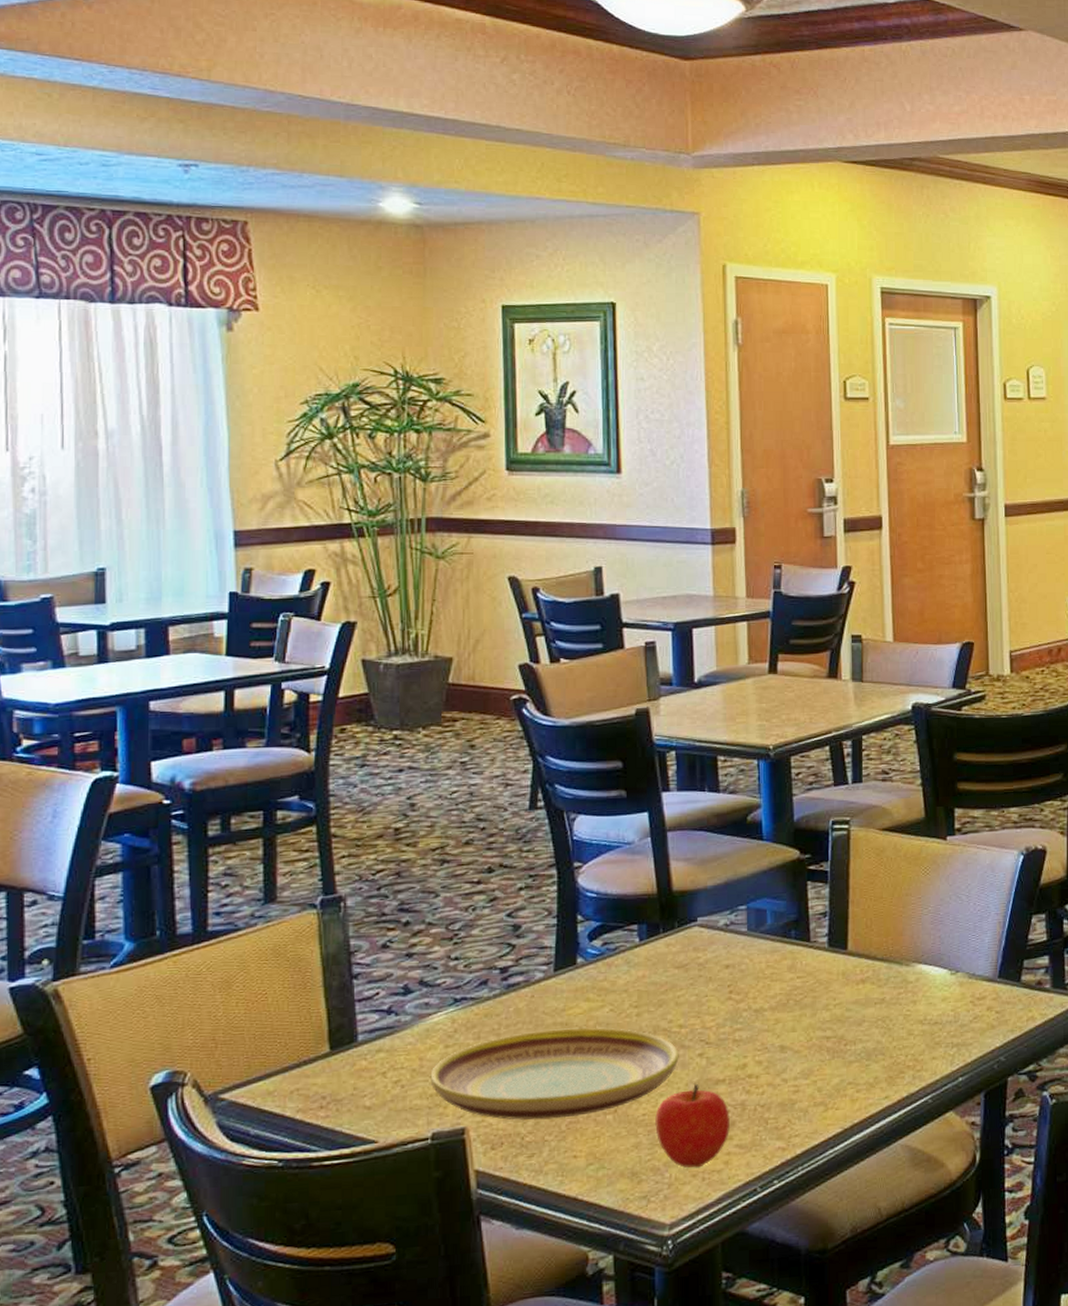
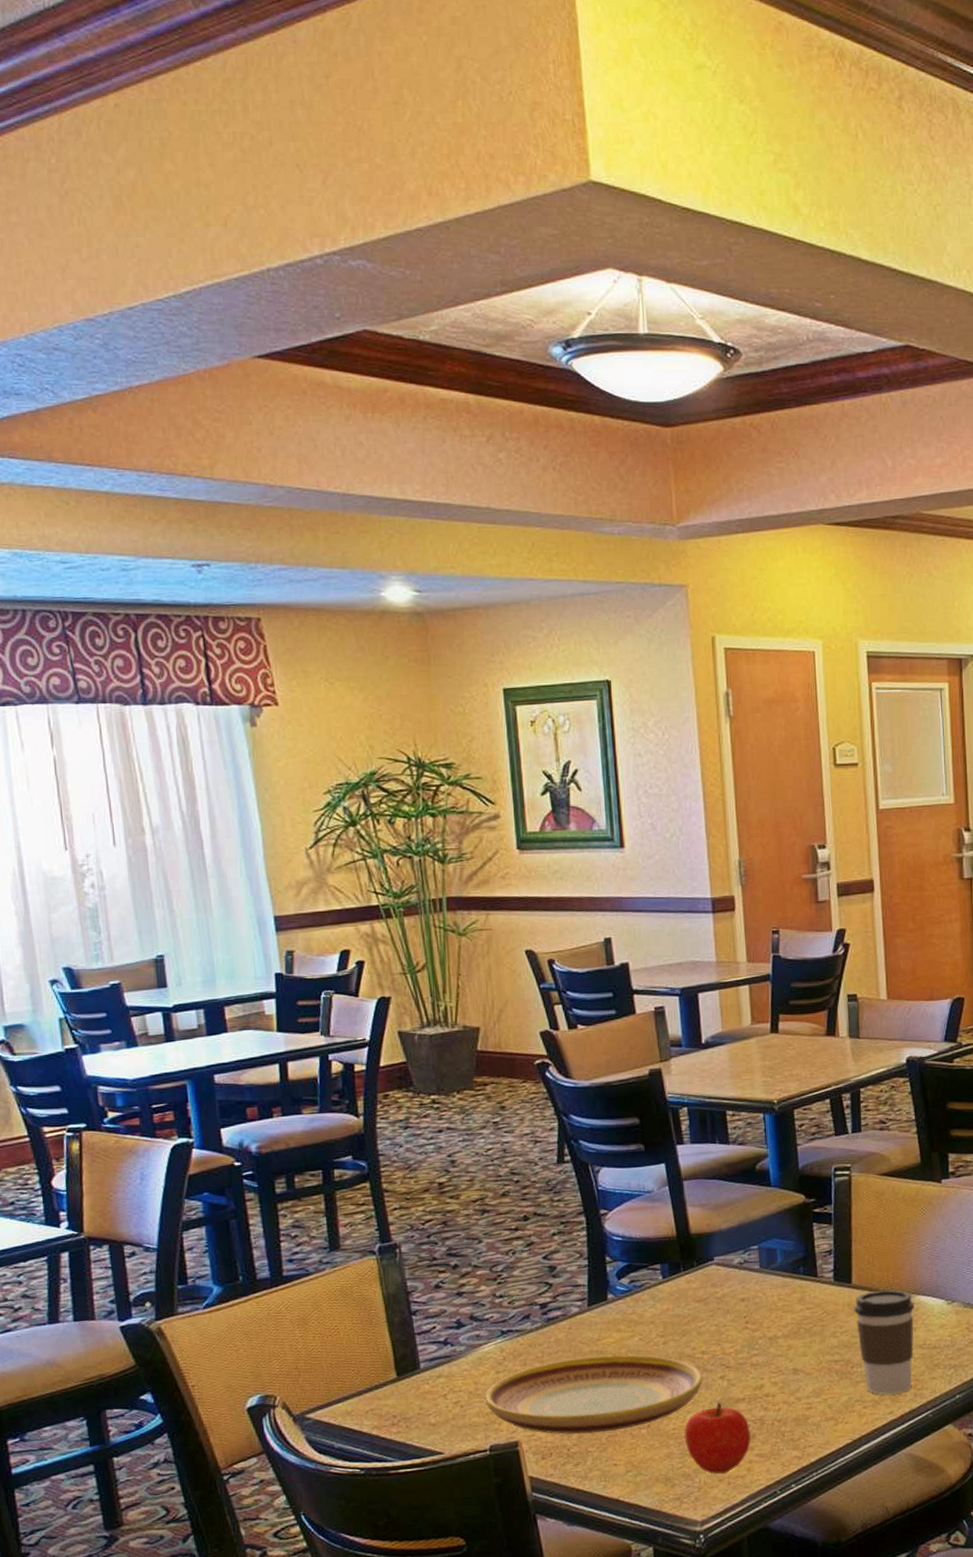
coffee cup: none [849,957,915,1077] -> present [854,1289,914,1395]

